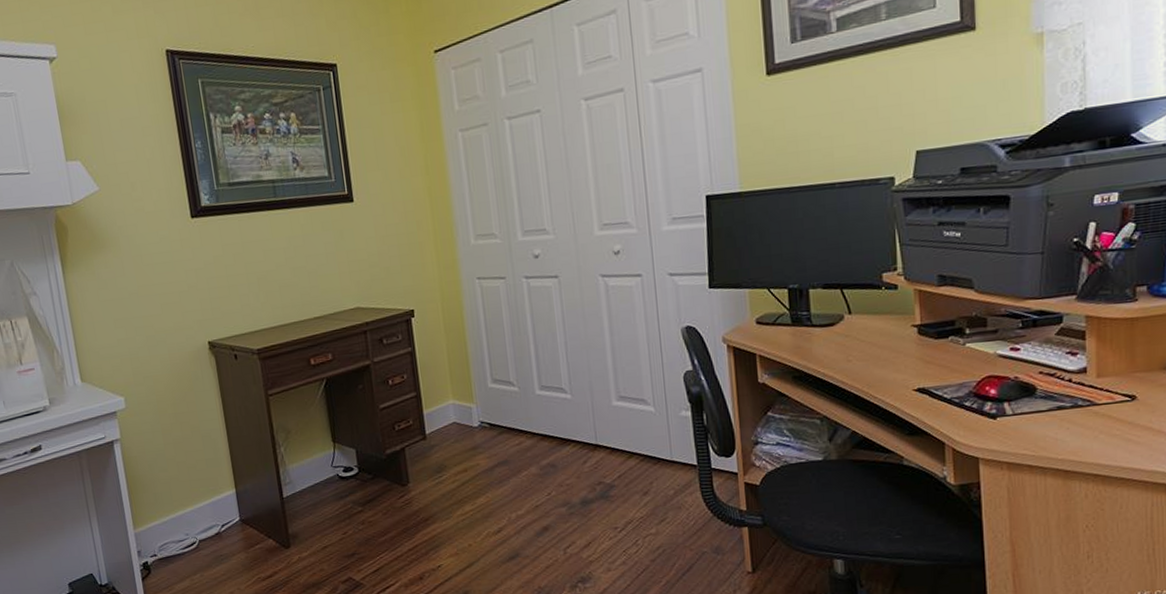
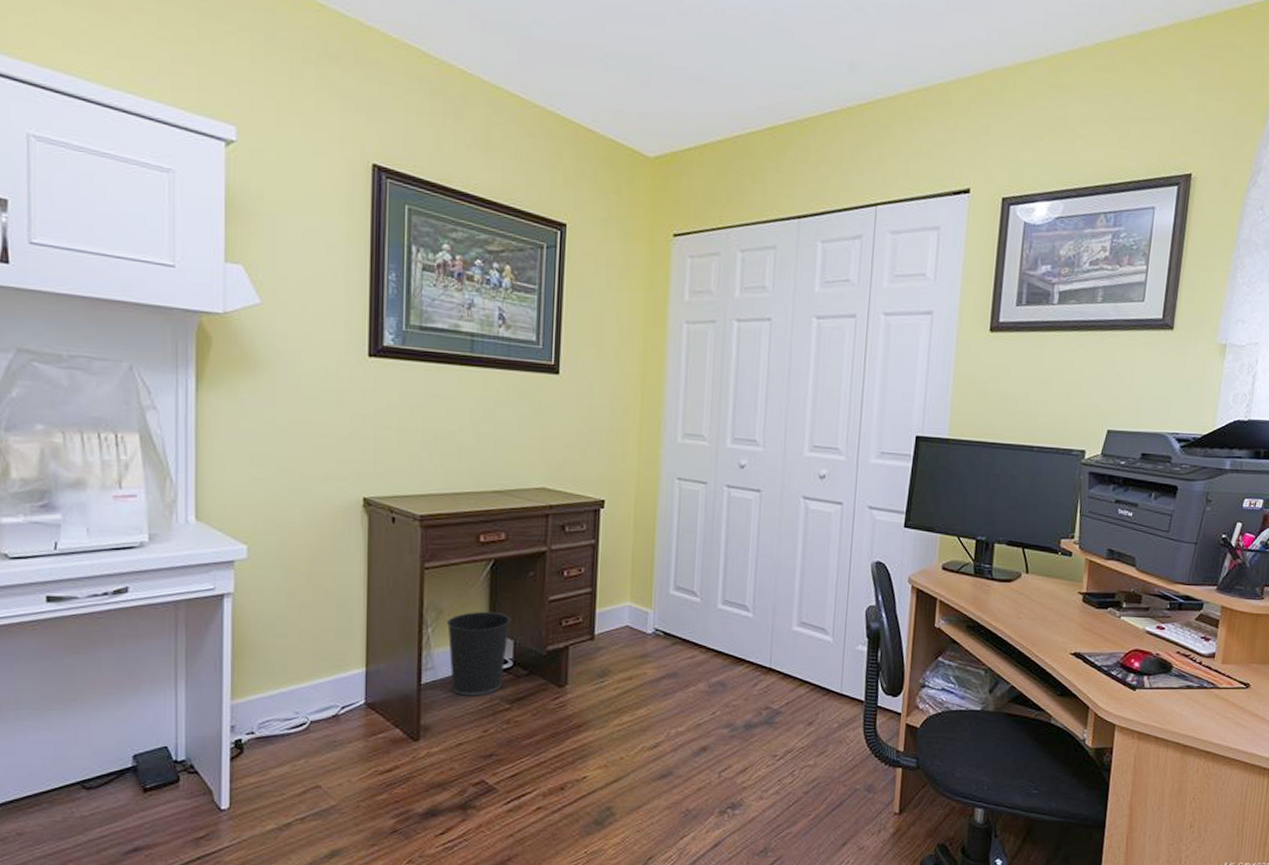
wastebasket: none [295,425,352,504] -> present [446,611,511,696]

